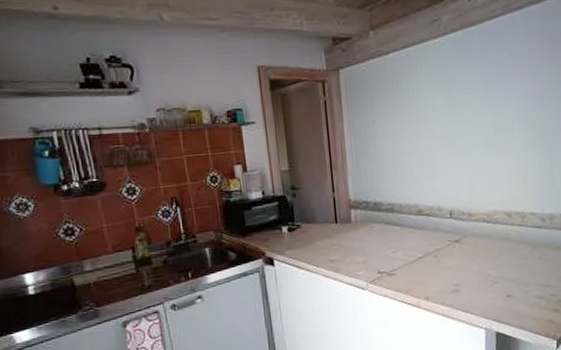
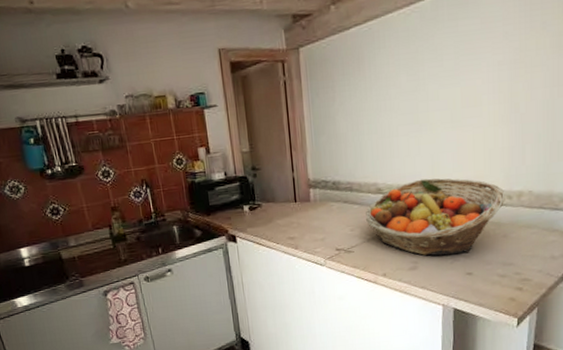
fruit basket: none [407,200,539,278] -> present [366,178,505,256]

